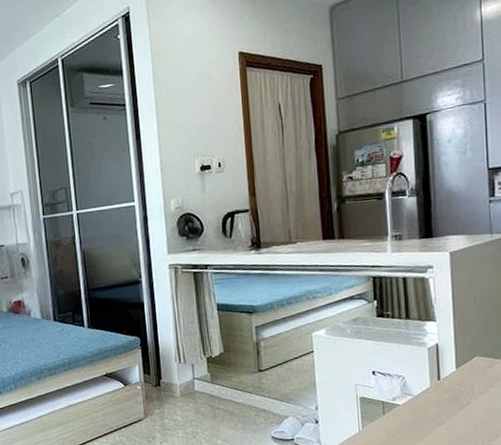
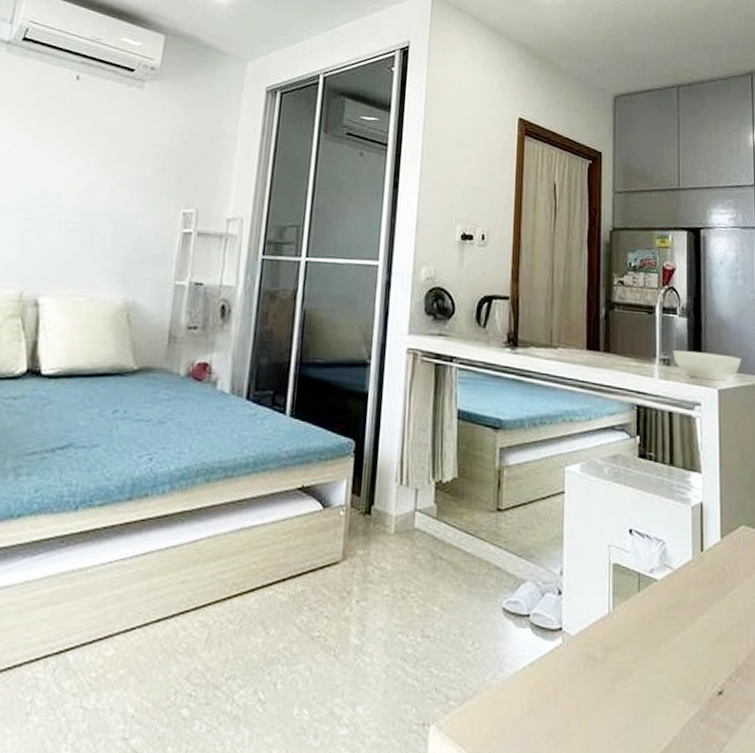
bowl: none [403,221,473,246] -> present [672,350,742,381]

